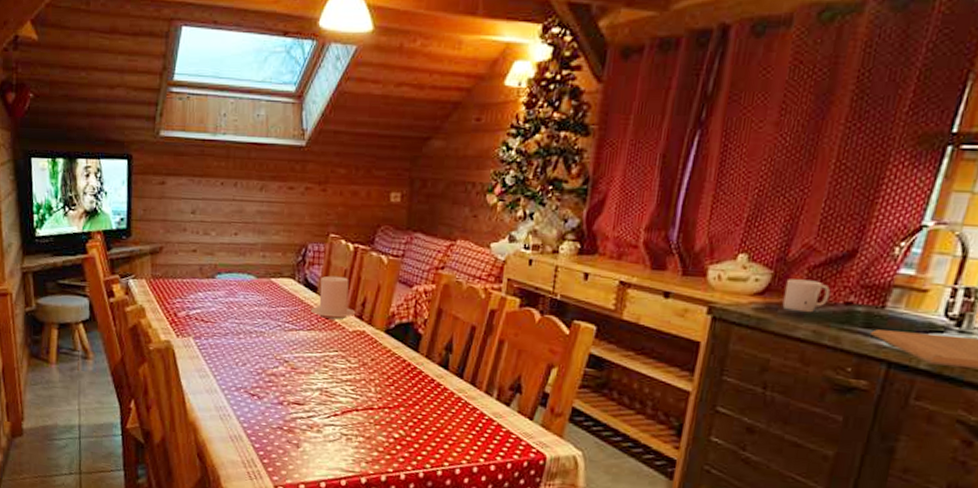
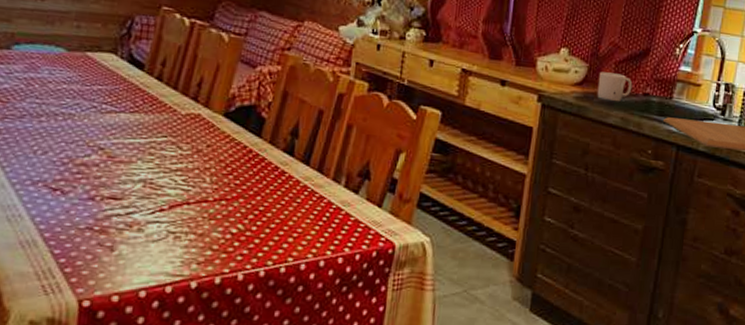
candle: present [310,275,356,320] -> none [135,51,191,101]

